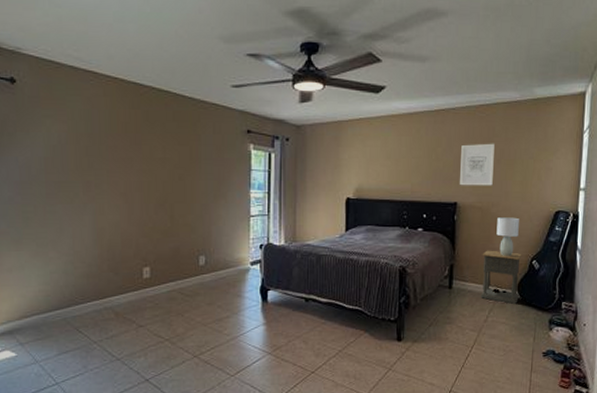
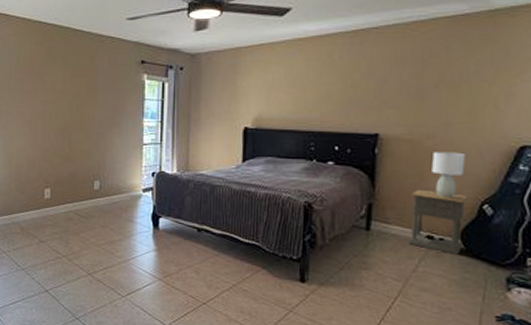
wall art: present [460,143,495,186] -> none [383,65,432,115]

